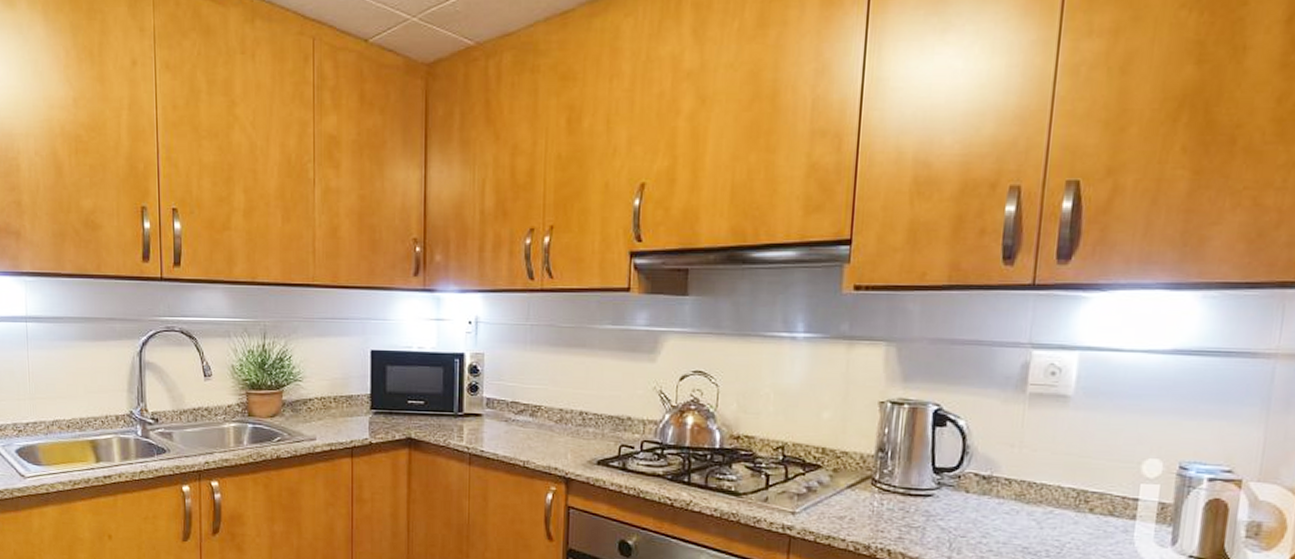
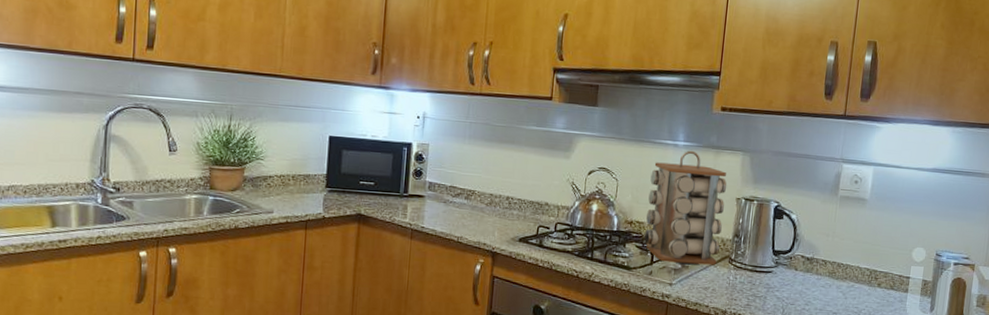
spice rack: none [756,343,866,489] -> present [644,150,727,265]

